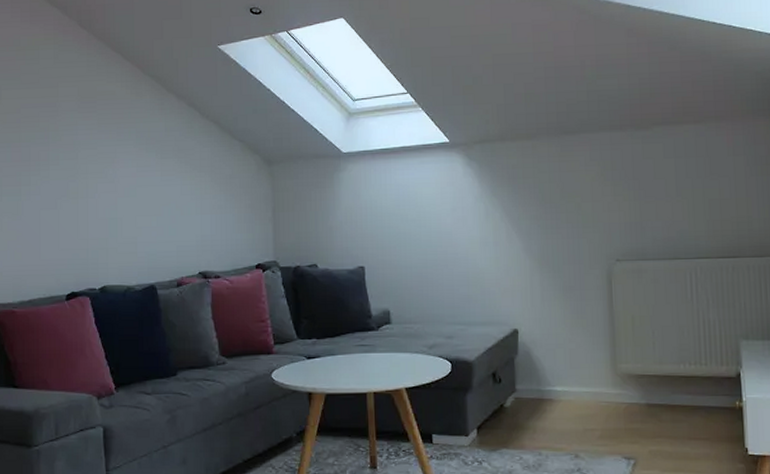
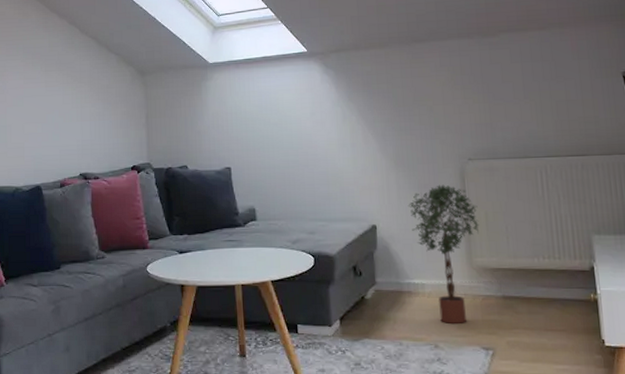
potted tree: none [551,287,625,432] -> present [408,184,479,323]

